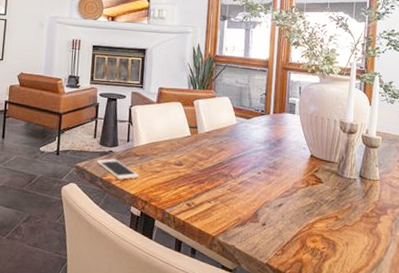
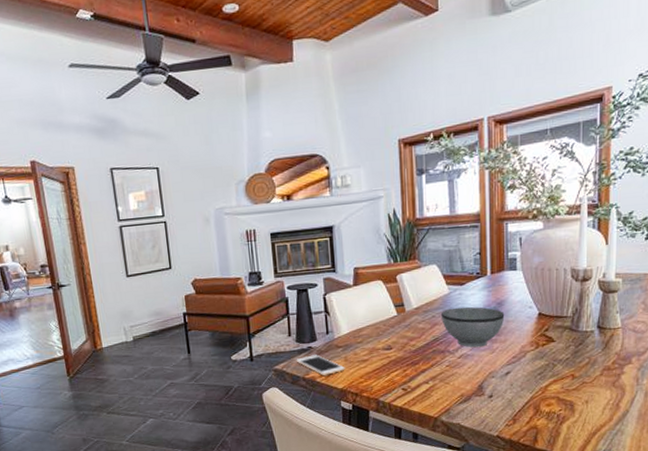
bowl: none [227,137,282,177] -> present [440,306,505,348]

